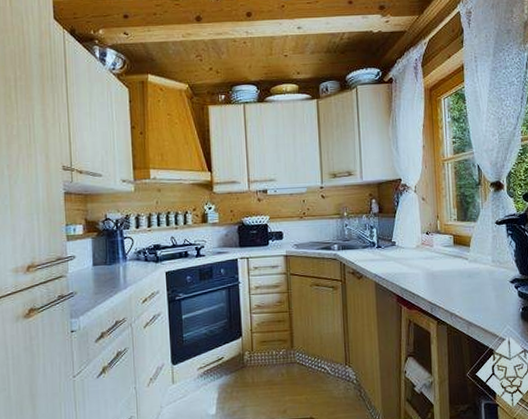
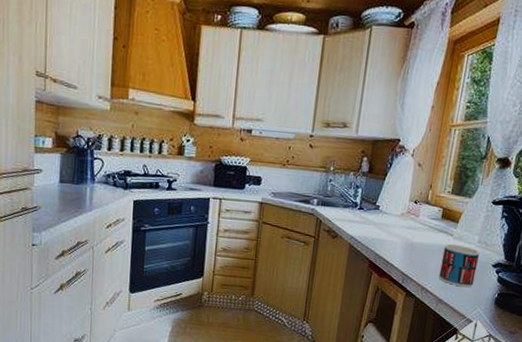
mug: none [462,267,497,307] -> present [439,244,479,288]

